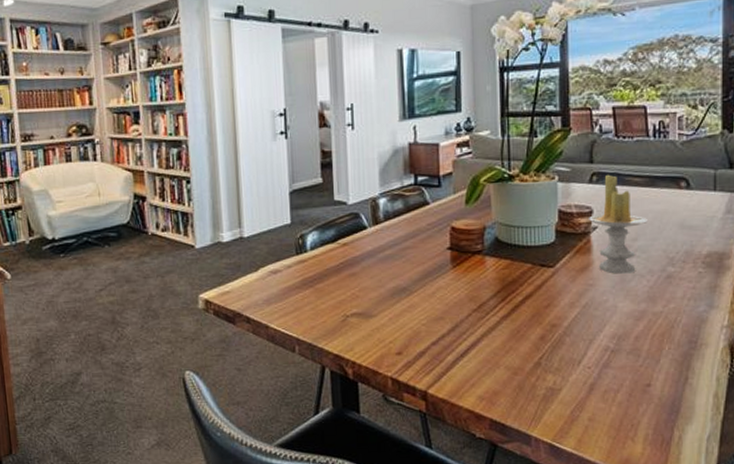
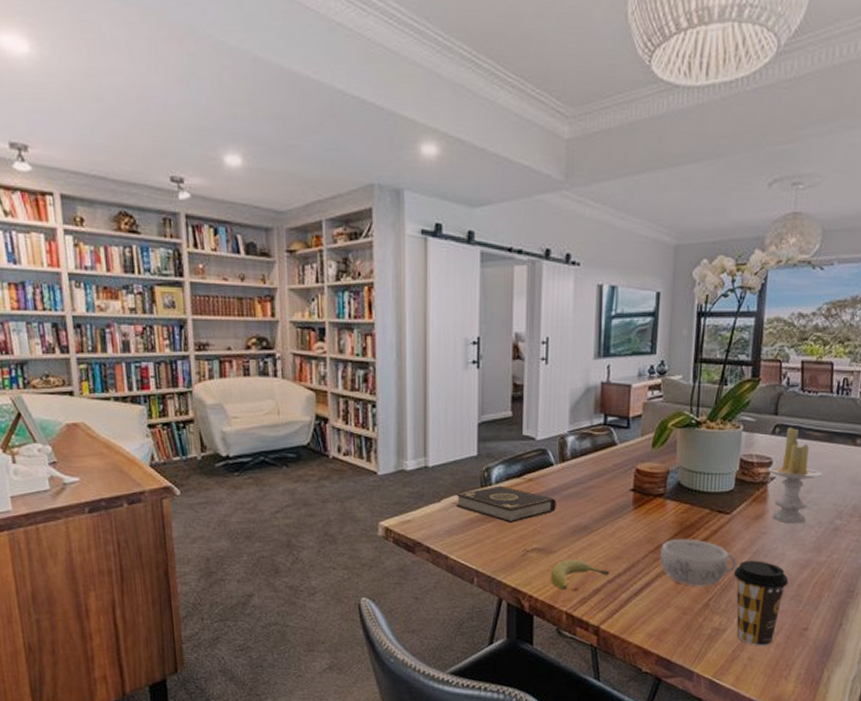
book: none [272,252,373,290] -> present [456,485,556,524]
fruit: none [372,322,433,355] -> present [550,559,609,591]
decorative bowl: none [483,295,566,345] -> present [659,538,737,587]
coffee cup: none [563,314,624,405] -> present [733,560,789,646]

